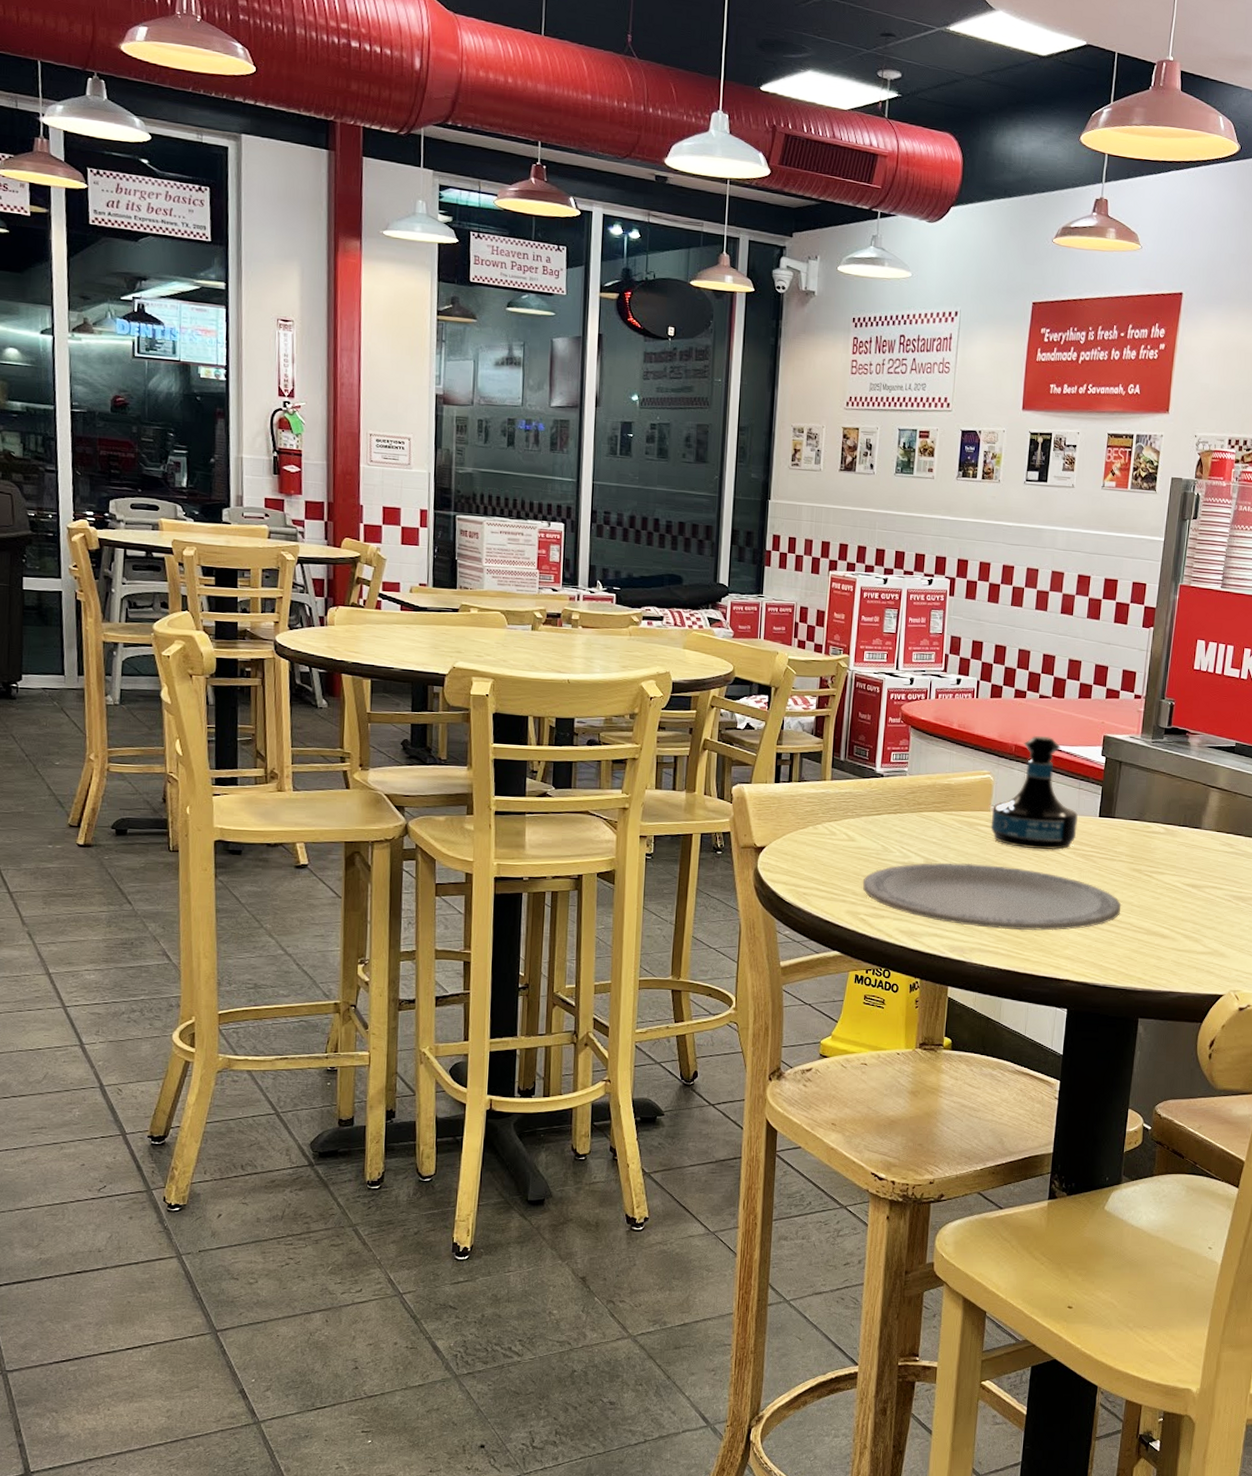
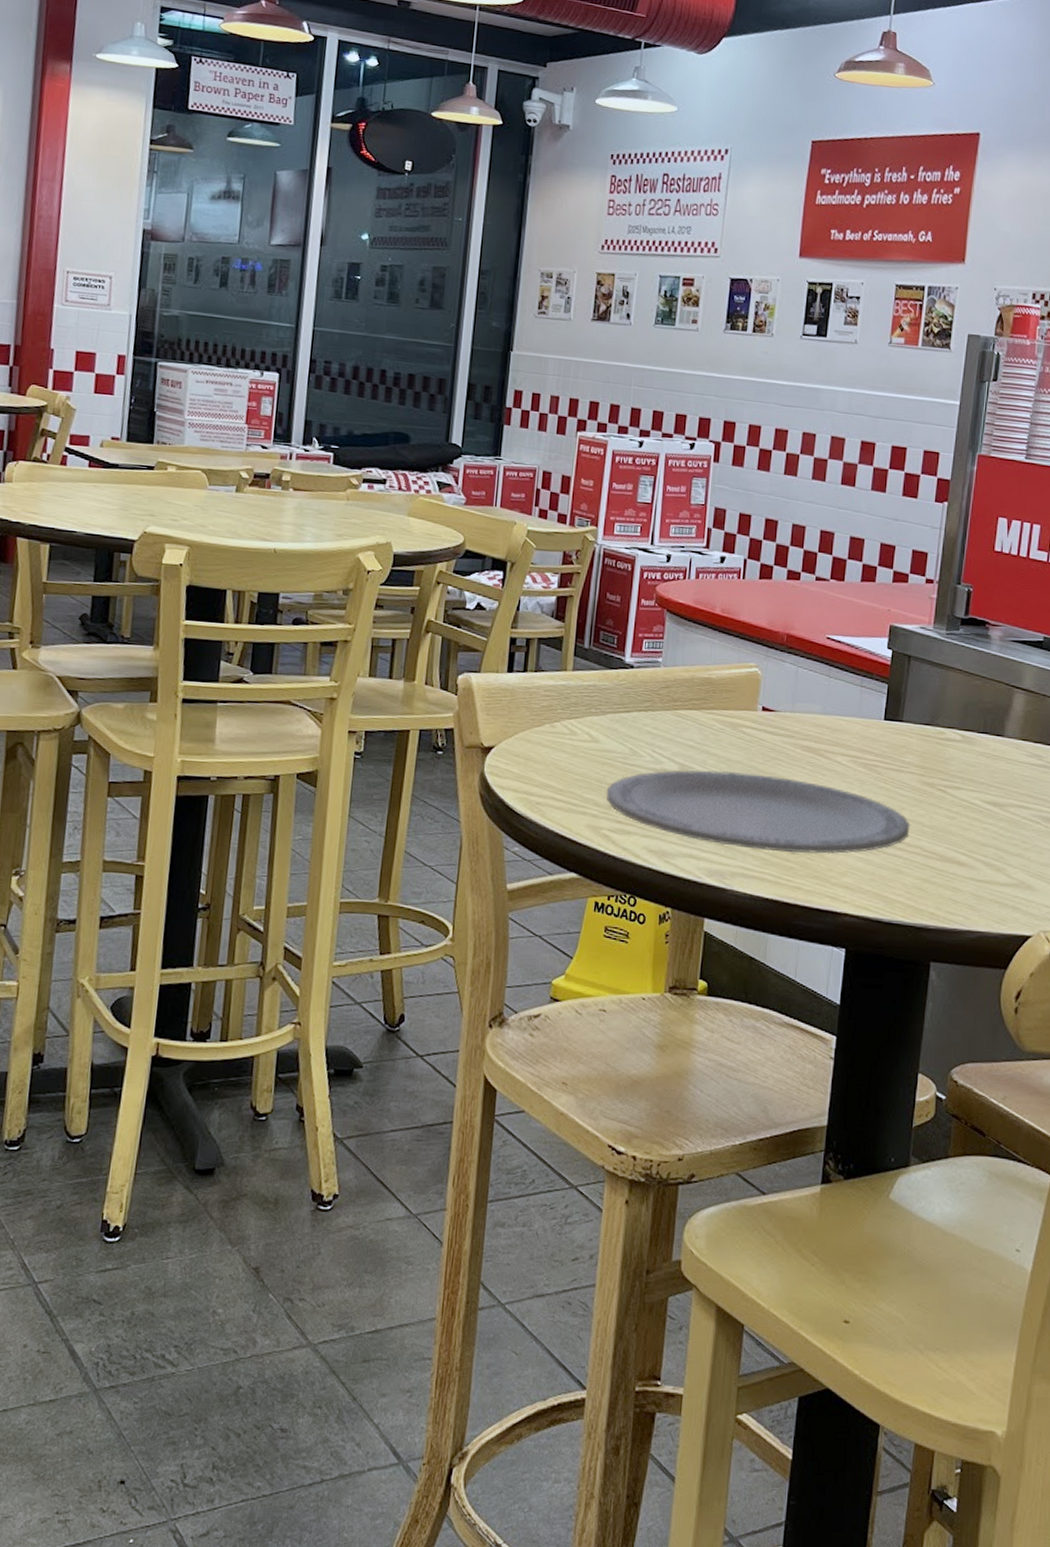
tequila bottle: present [990,736,1078,850] -> none [757,624,859,758]

